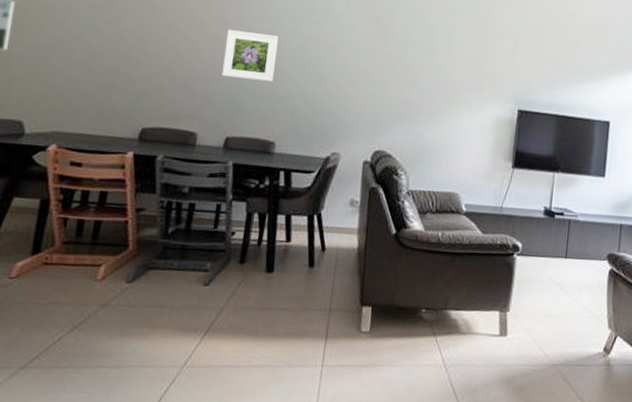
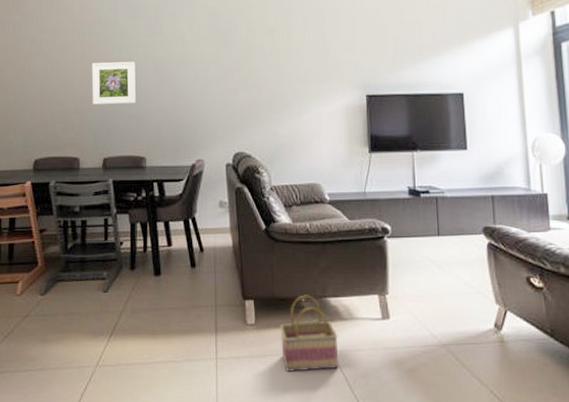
basket: none [392,305,454,384] -> present [280,295,338,372]

